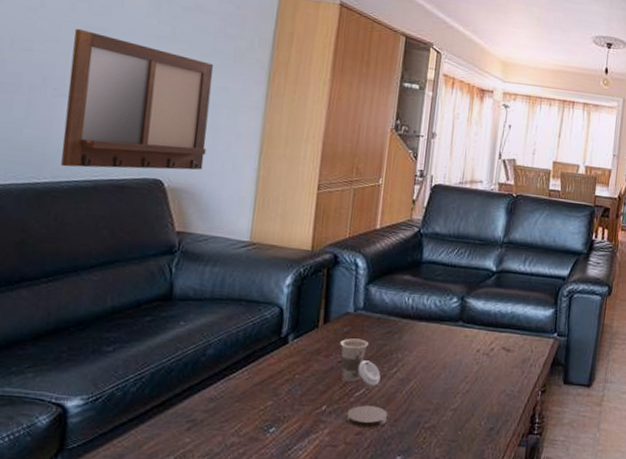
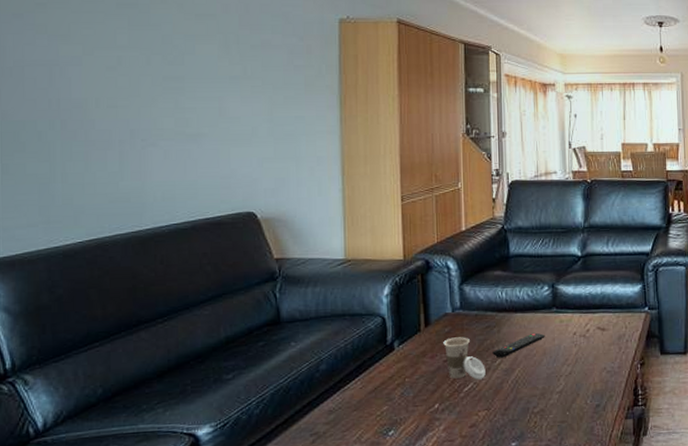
writing board: present [61,28,214,170] -> none [153,80,292,212]
coaster: present [346,405,388,429] -> none [459,398,498,421]
remote control: none [390,344,447,367] -> present [492,332,545,358]

